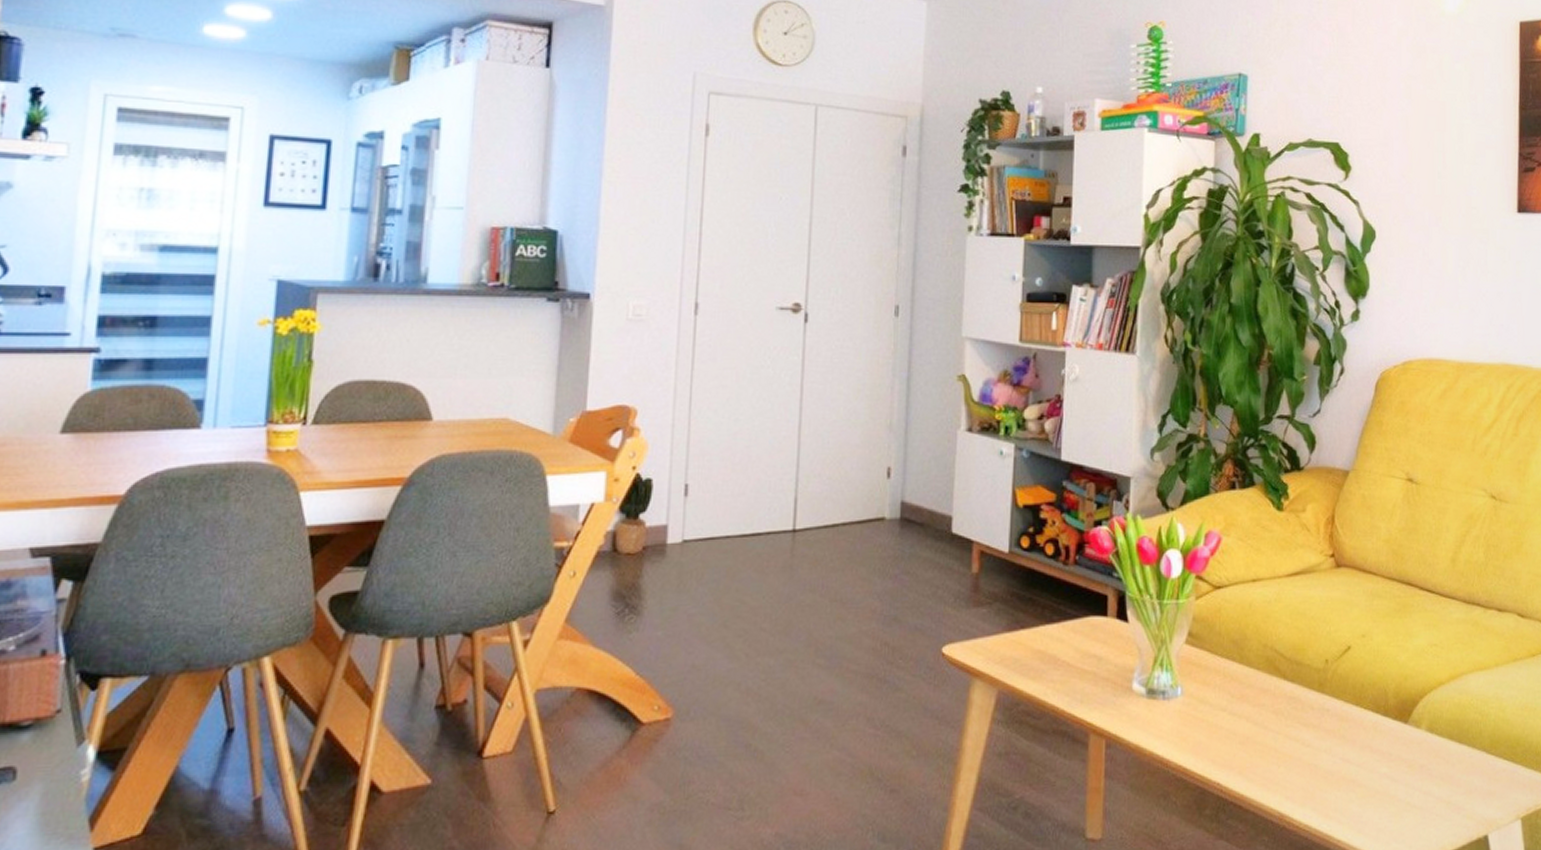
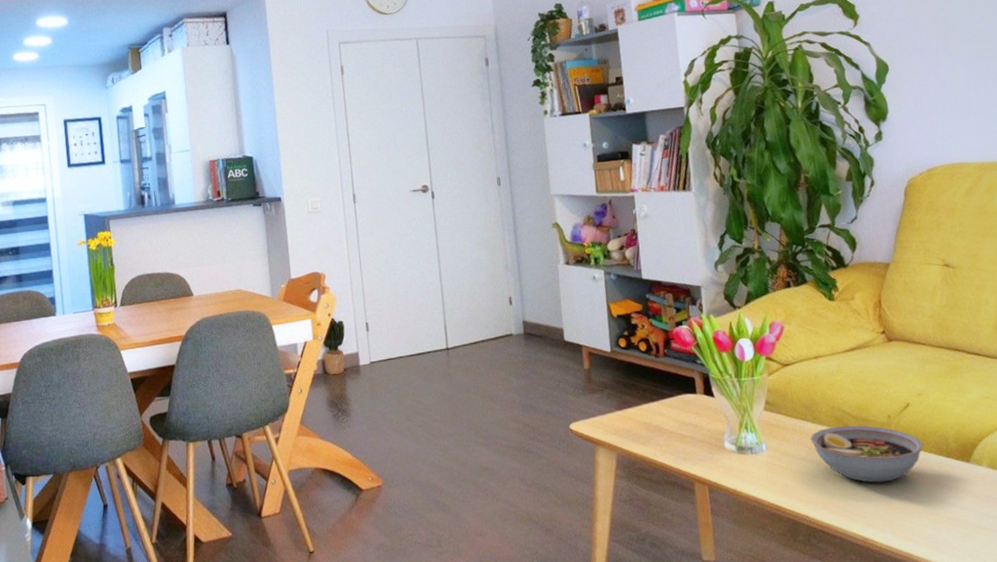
bowl: none [1234,669,1361,744] -> present [810,425,924,483]

